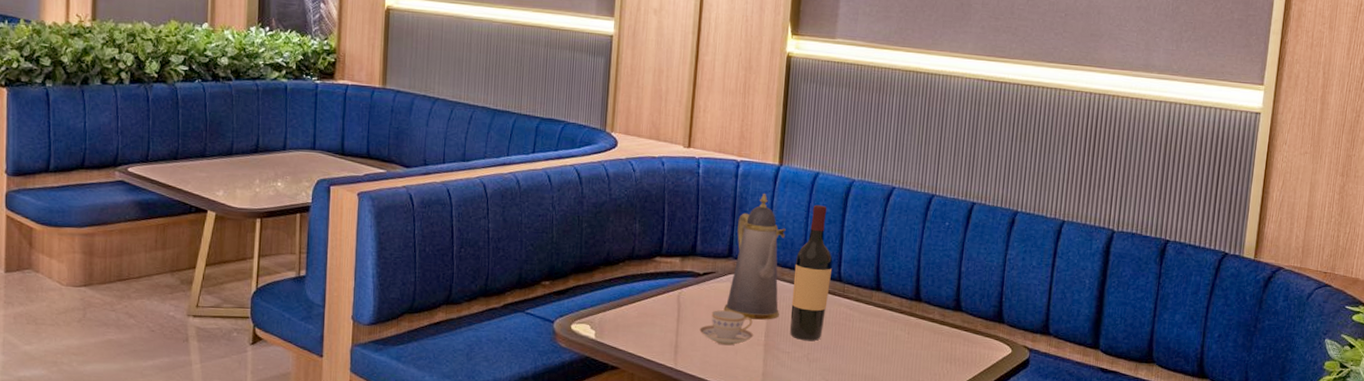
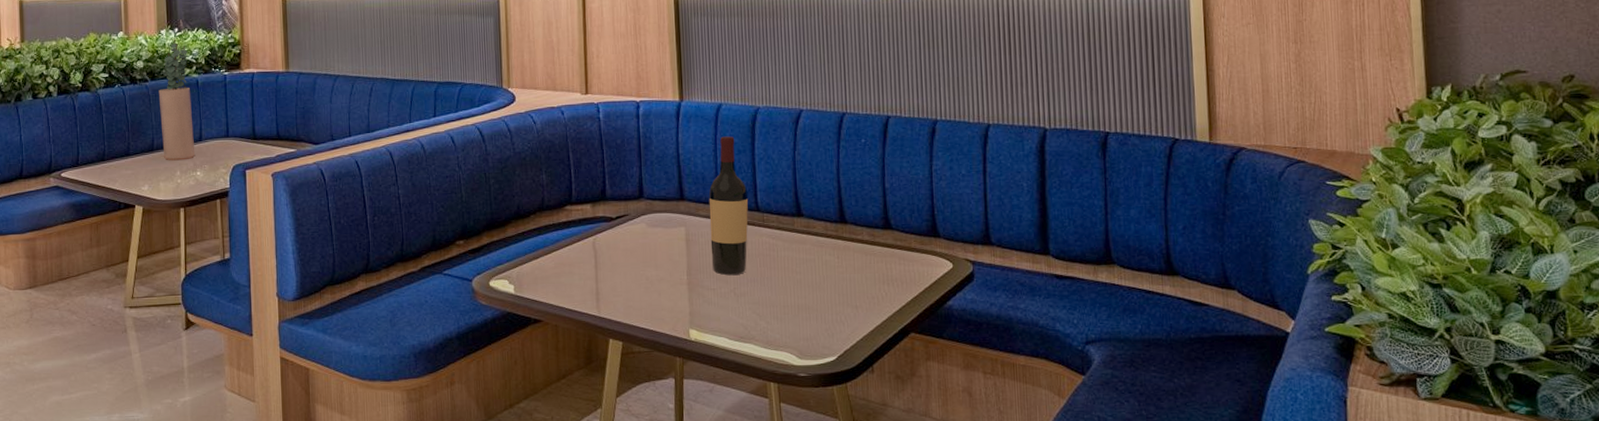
vase: none [242,37,278,169] -> present [158,38,196,161]
teacup: present [699,310,754,346] -> none [619,252,676,288]
coffee pot: present [723,193,786,320] -> none [641,130,699,259]

